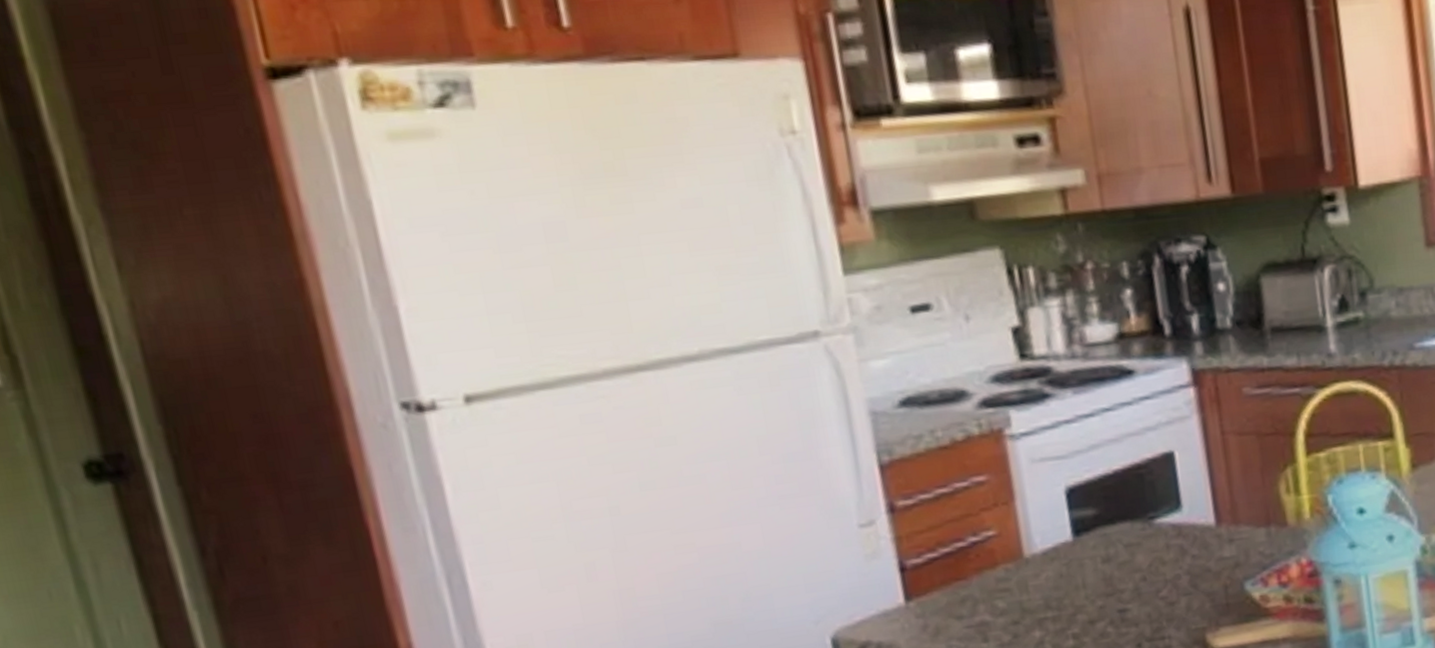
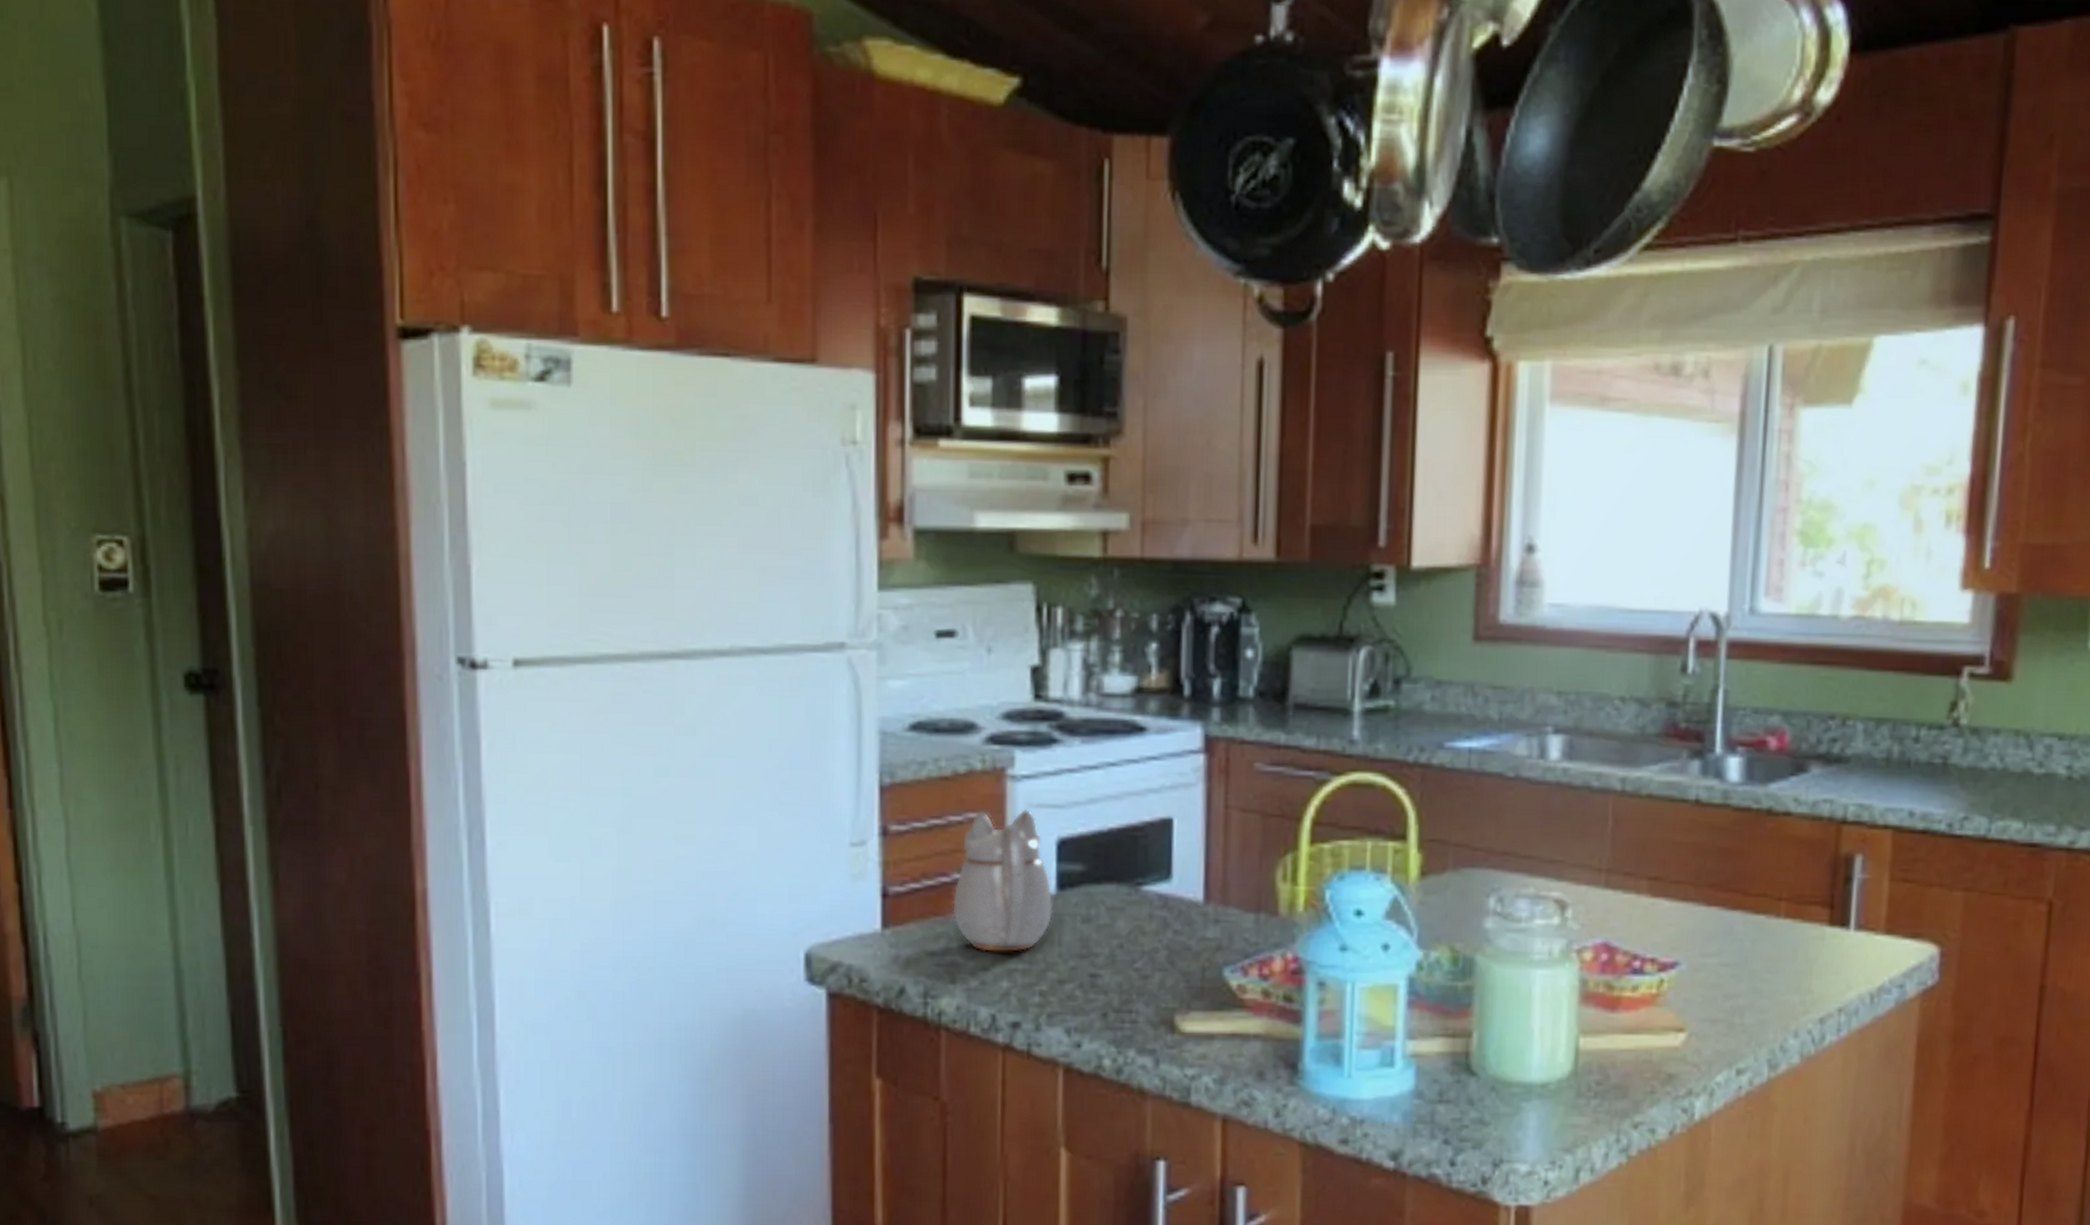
teapot: none [971,465,1074,607] -> present [953,809,1053,953]

